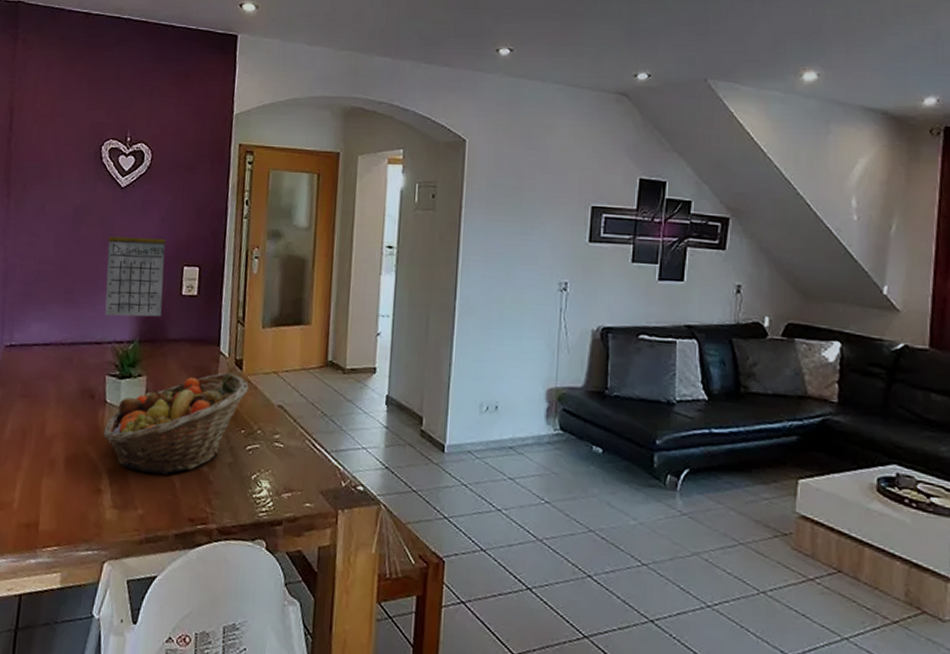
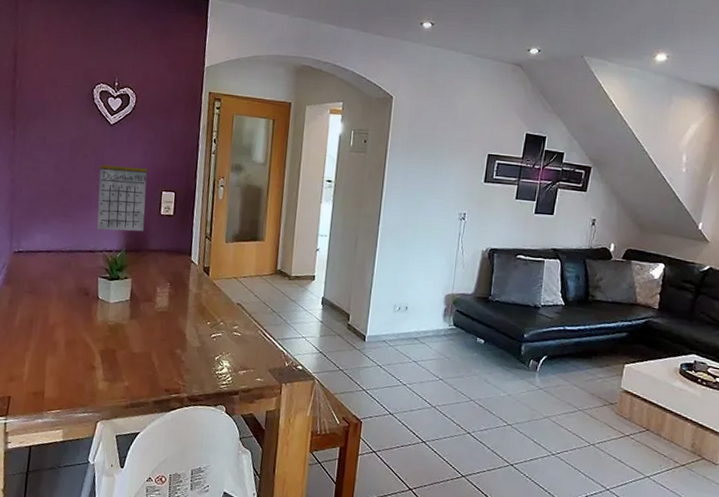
fruit basket: present [103,372,249,476] -> none [96,277,214,356]

